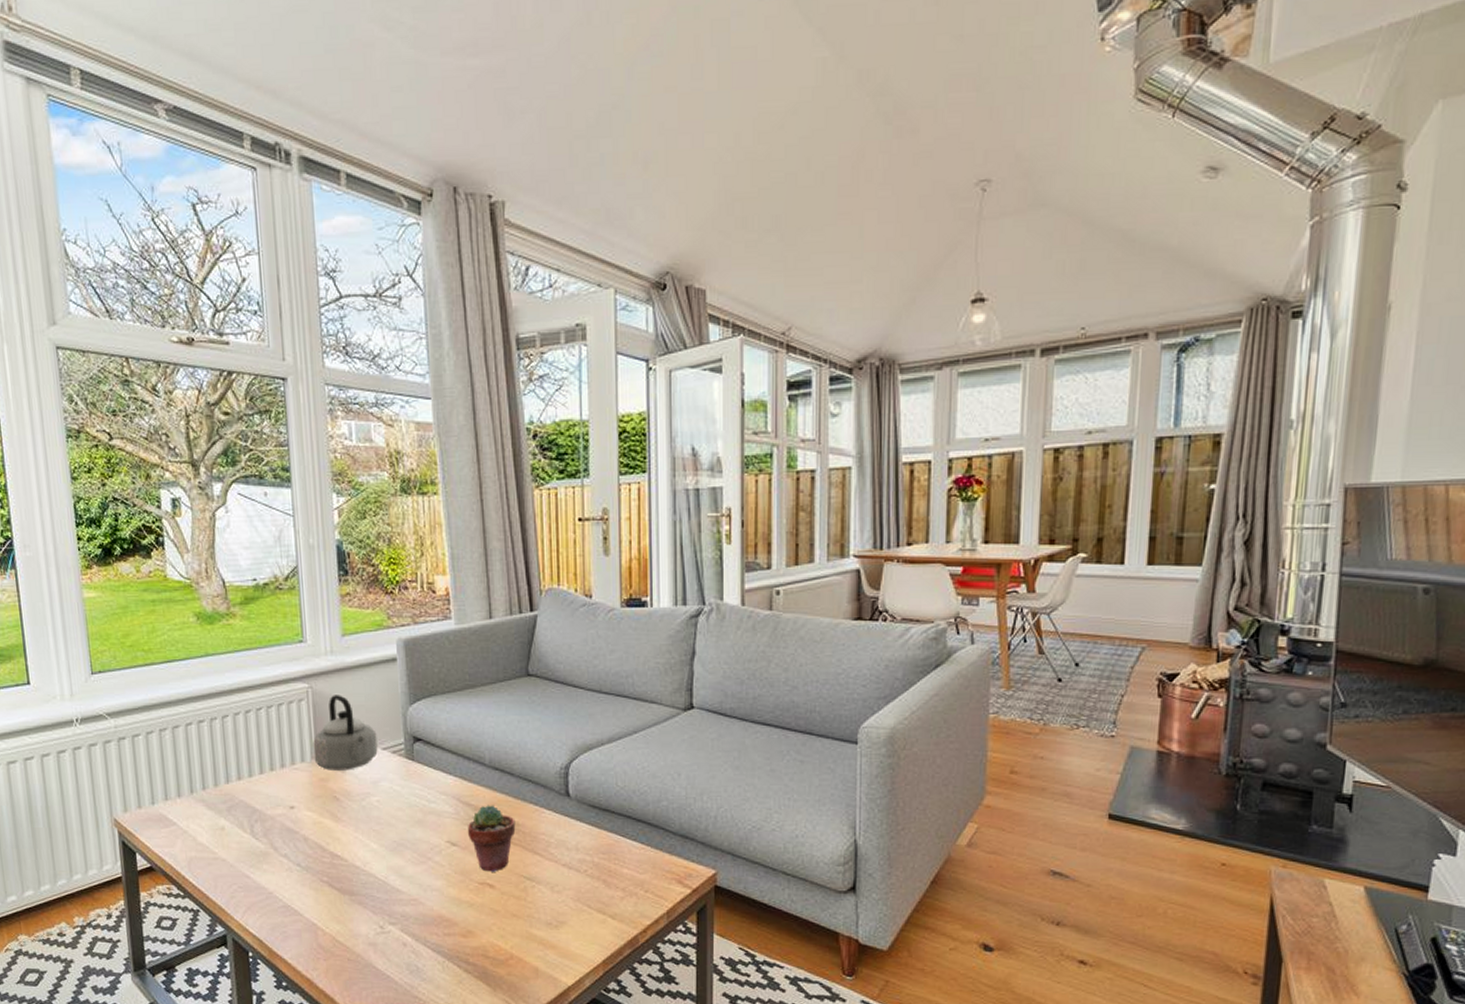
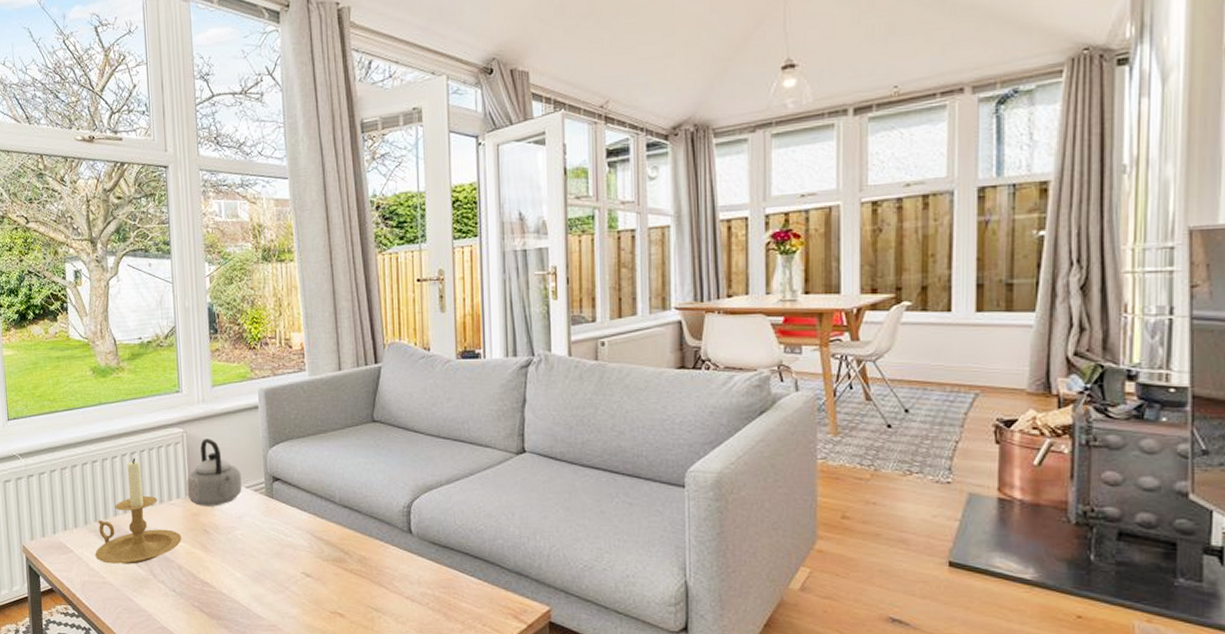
candle holder: none [203,717,308,837] -> present [95,458,182,564]
potted succulent: present [467,805,516,872] -> none [320,540,363,602]

